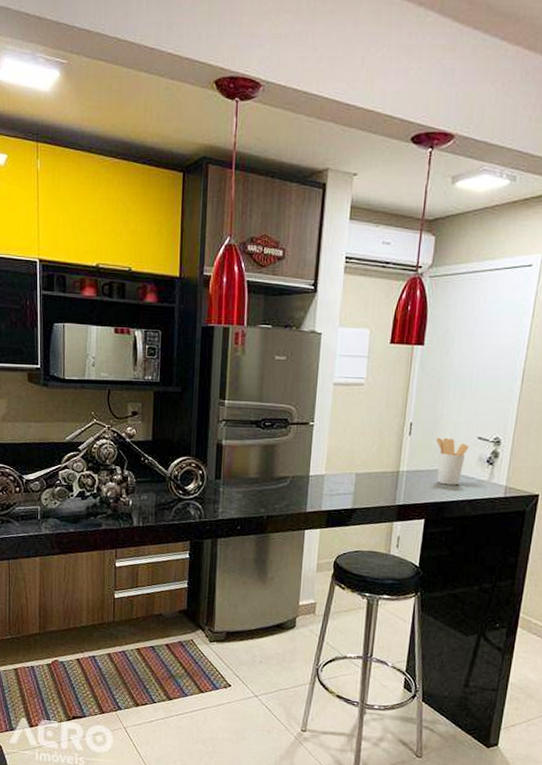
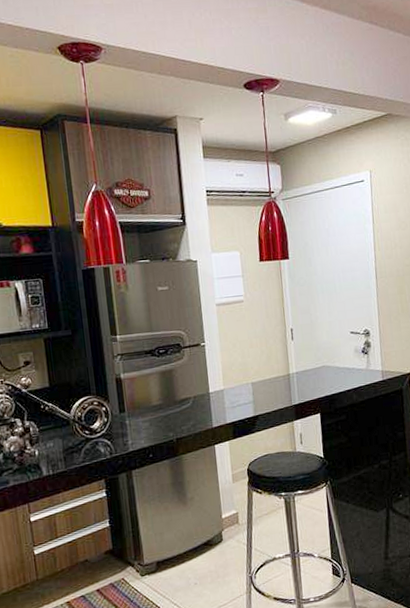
utensil holder: present [436,437,469,486] -> none [316,336,345,379]

